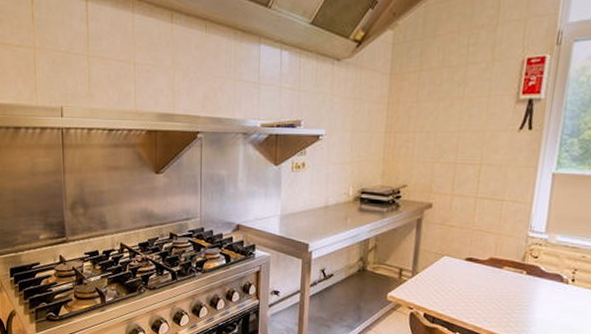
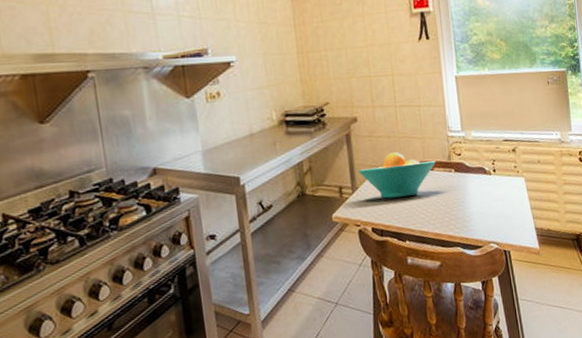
fruit bowl: none [422,244,507,290] -> present [358,152,436,199]

